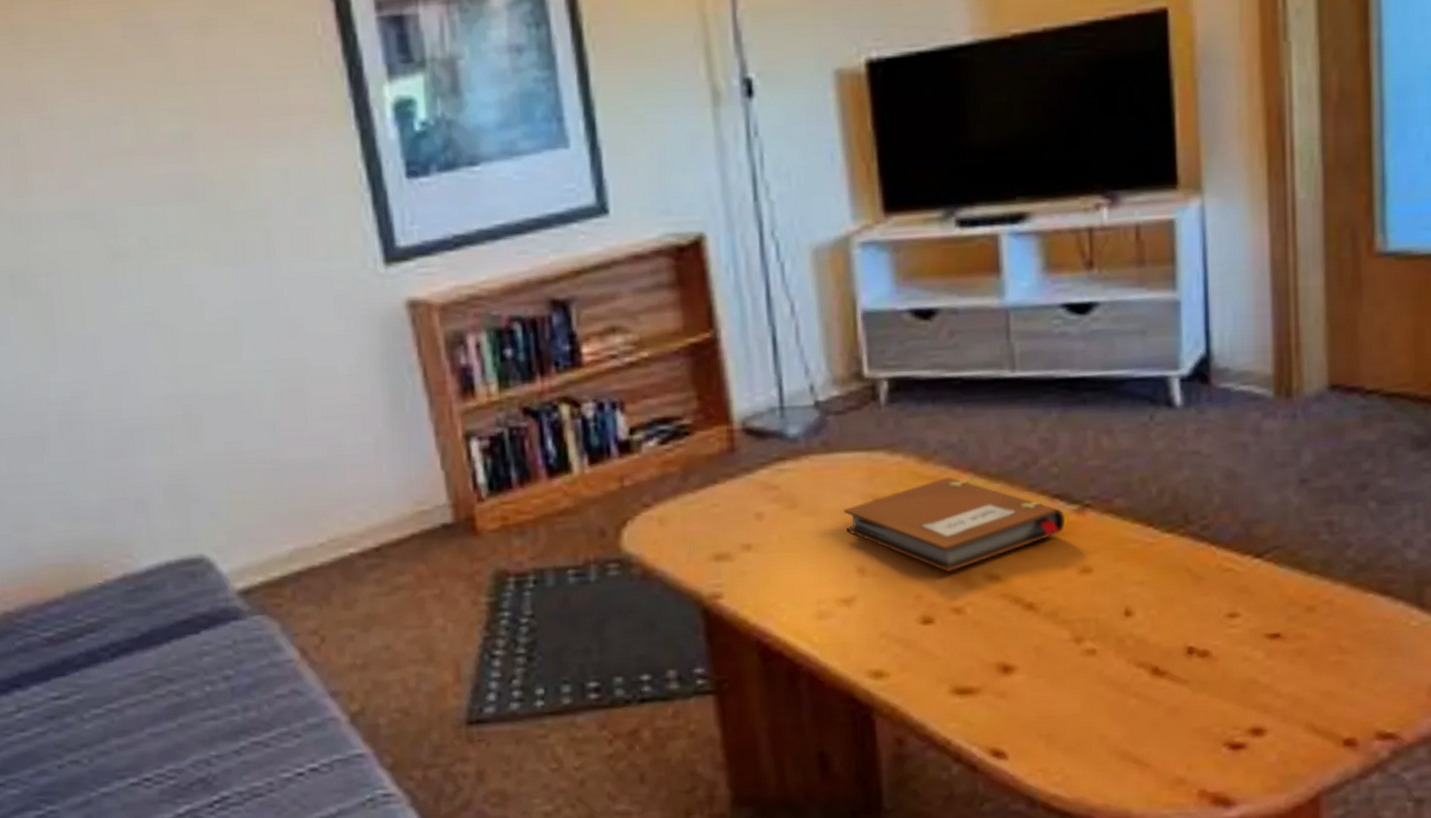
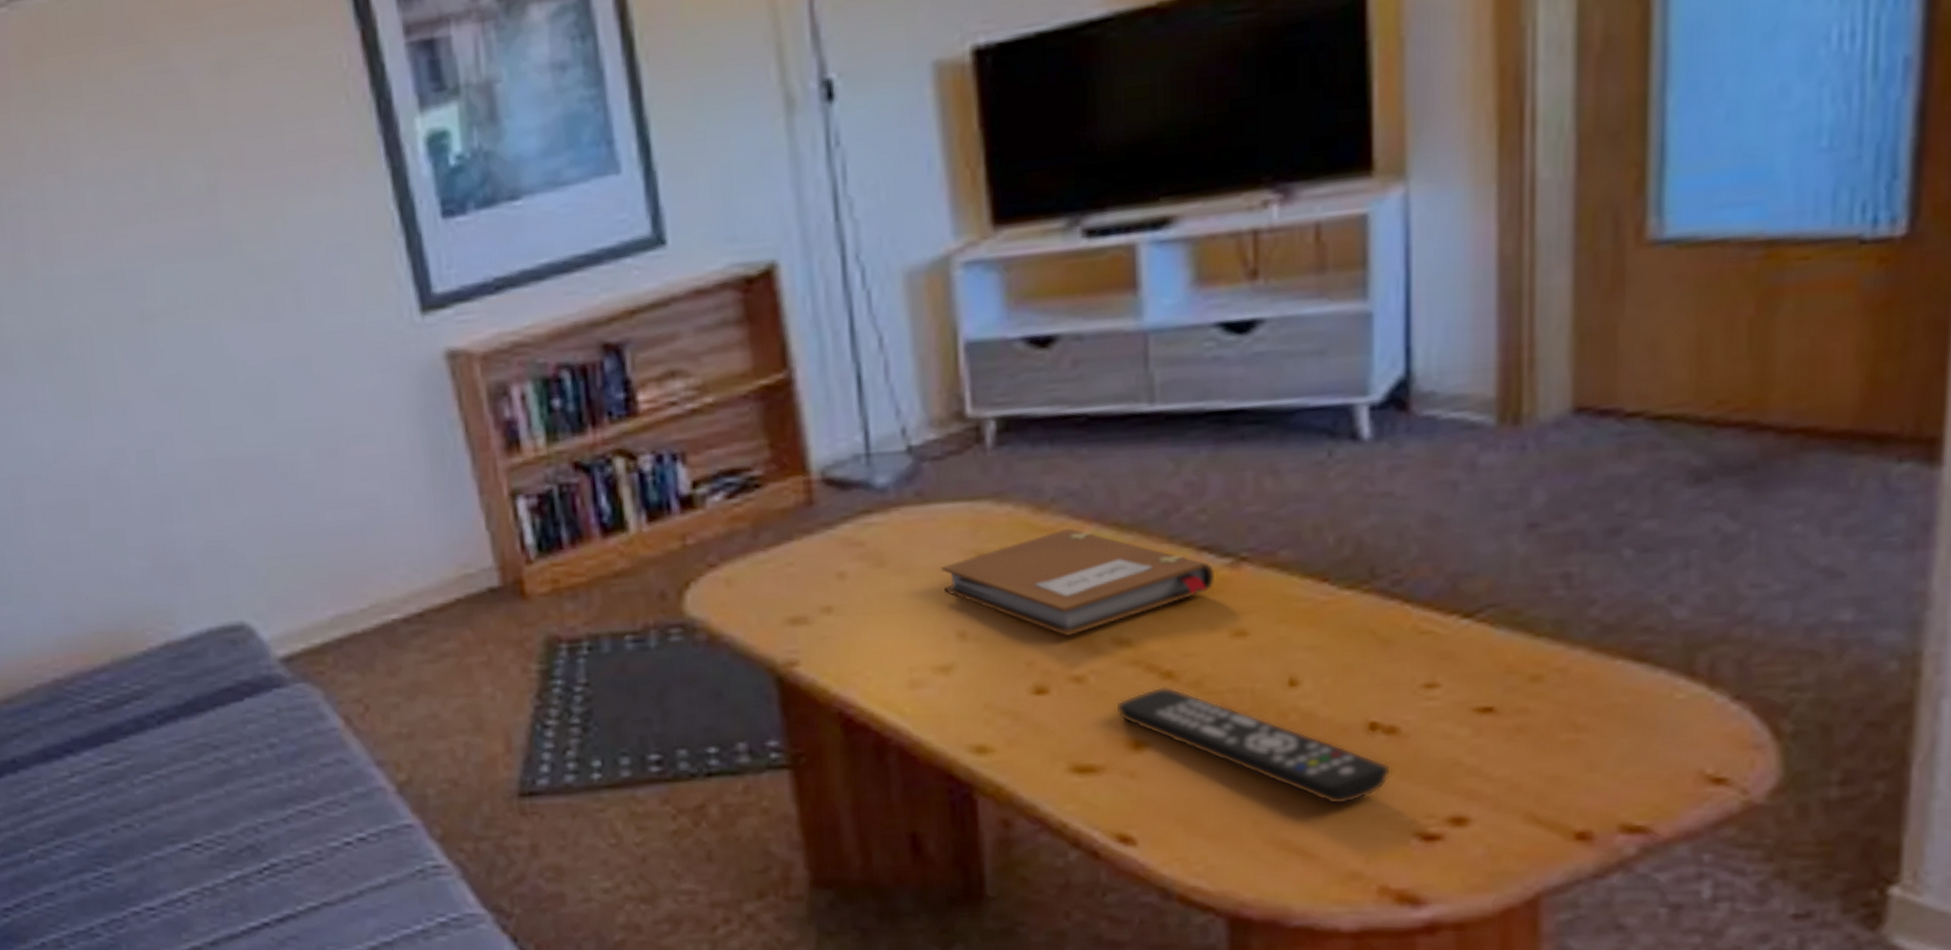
remote control: none [987,616,1206,720] -> present [1114,686,1392,805]

